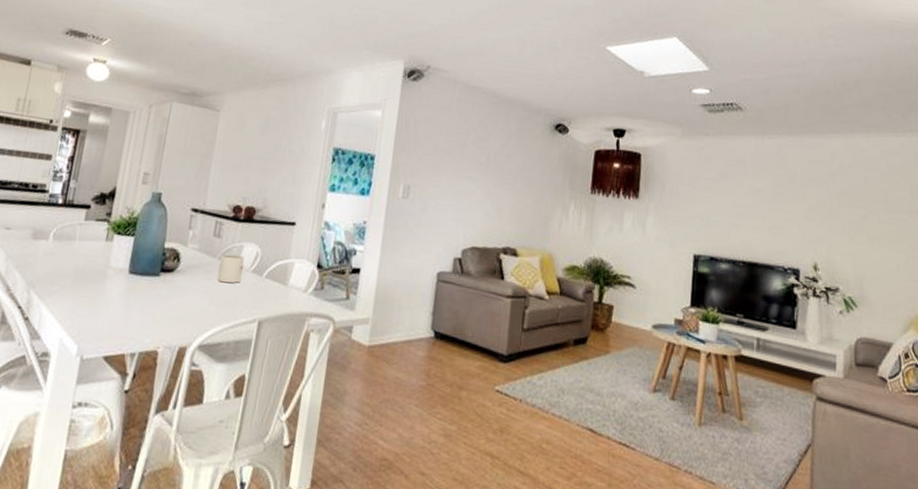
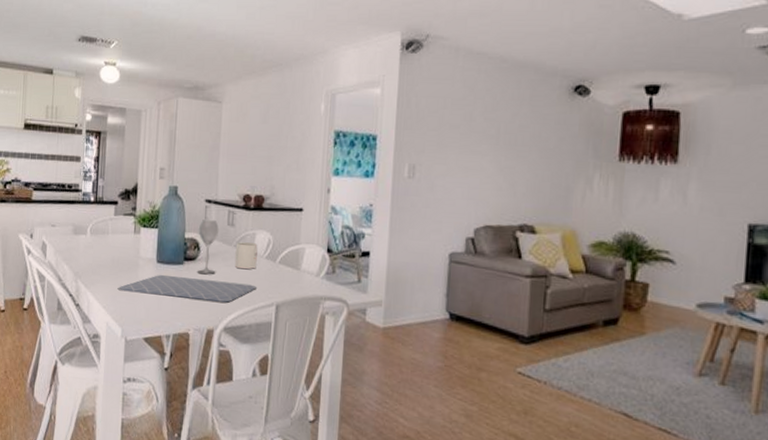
placemat: none [78,286,239,318] -> present [117,274,256,303]
wineglass: none [174,229,204,288] -> present [197,220,220,275]

